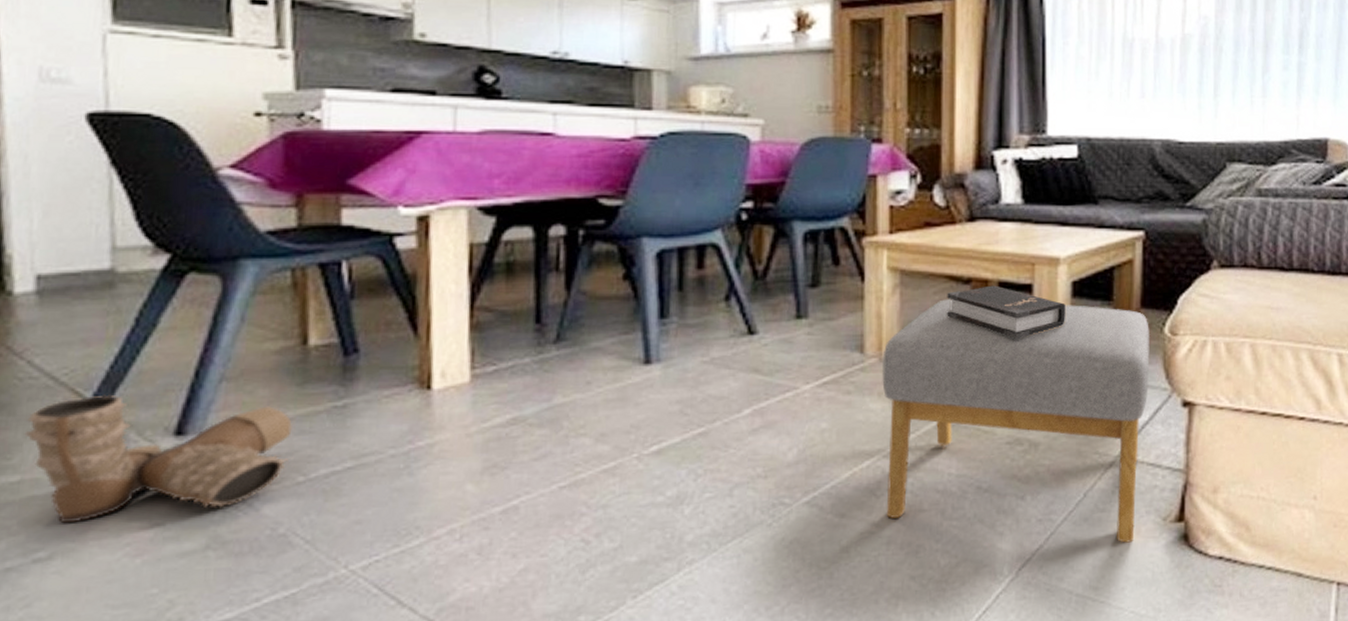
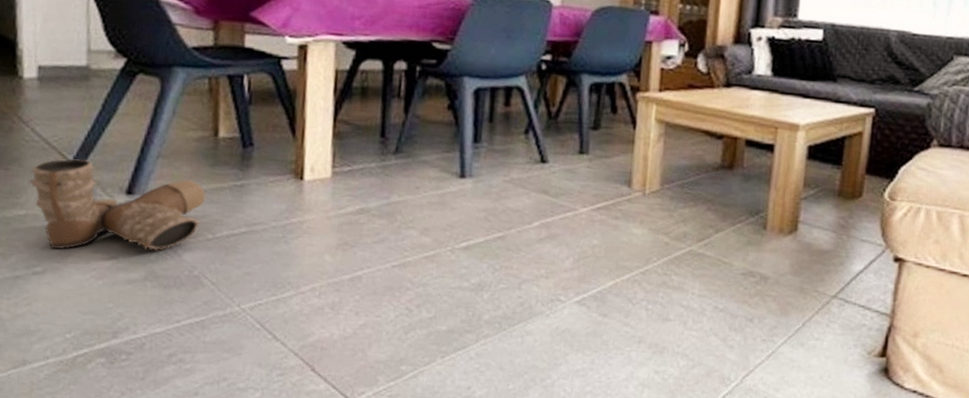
footstool: present [882,299,1150,543] -> none [639,150,871,369]
hardback book: present [947,285,1067,340] -> none [700,142,801,190]

